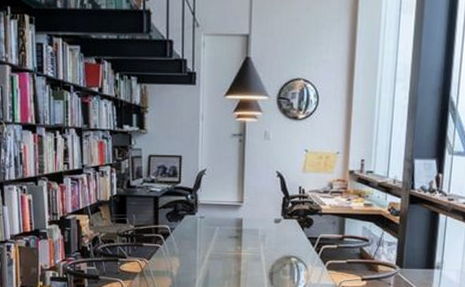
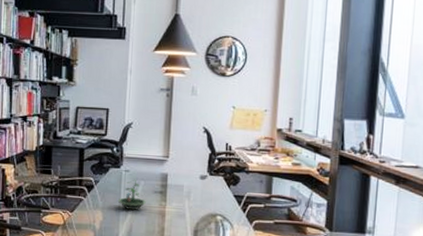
terrarium: none [194,225,223,255] -> present [117,179,147,210]

